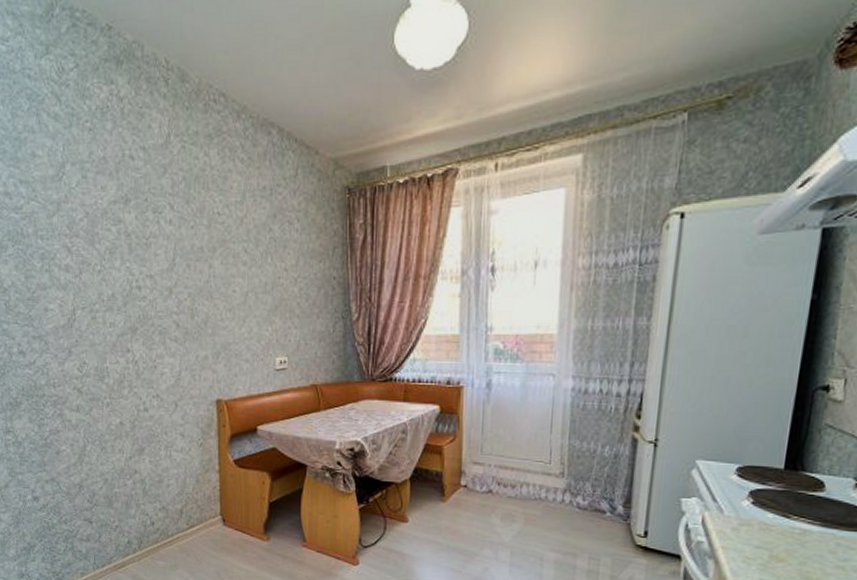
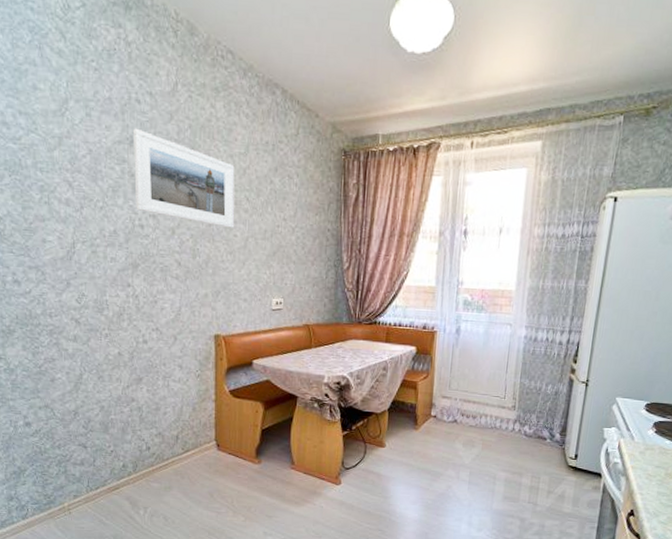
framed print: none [128,186,233,283] -> present [134,128,235,228]

